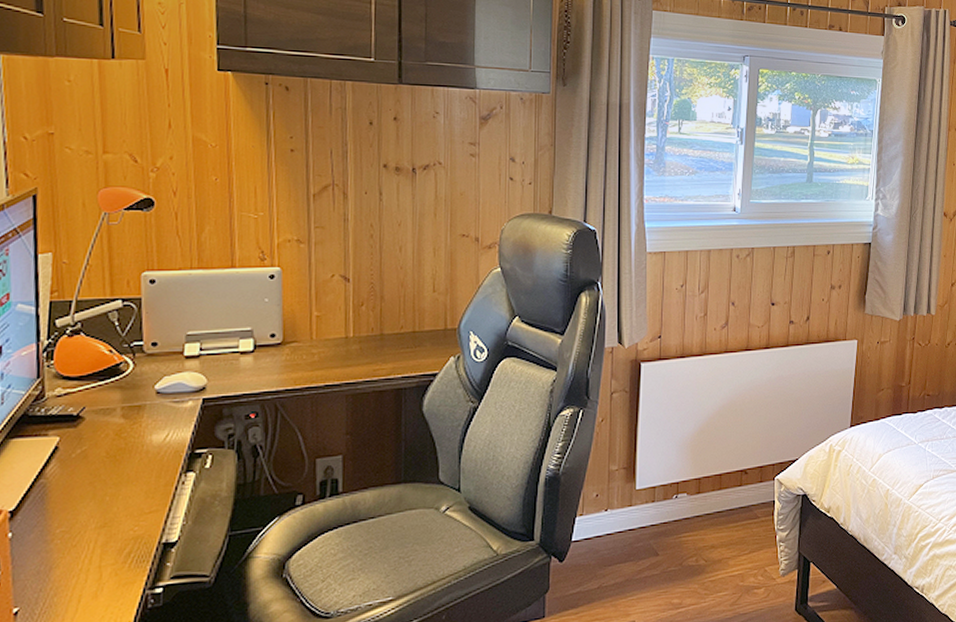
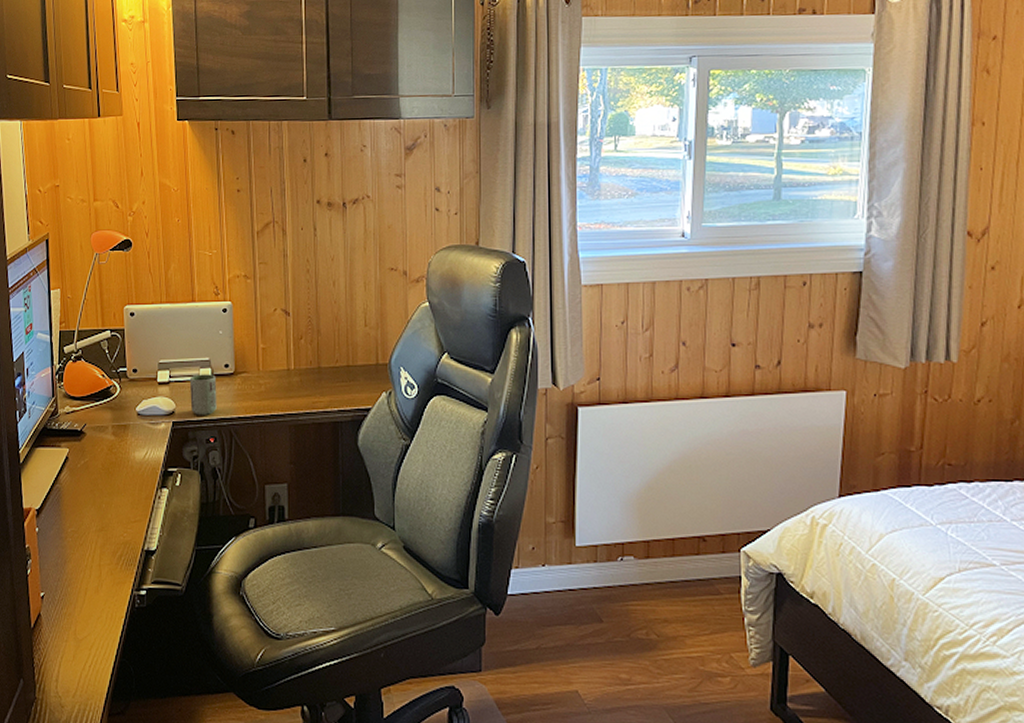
cup: none [225,345,260,390] -> present [189,374,217,415]

